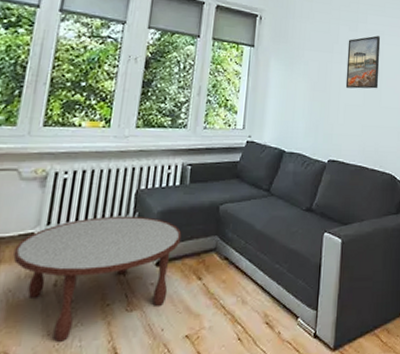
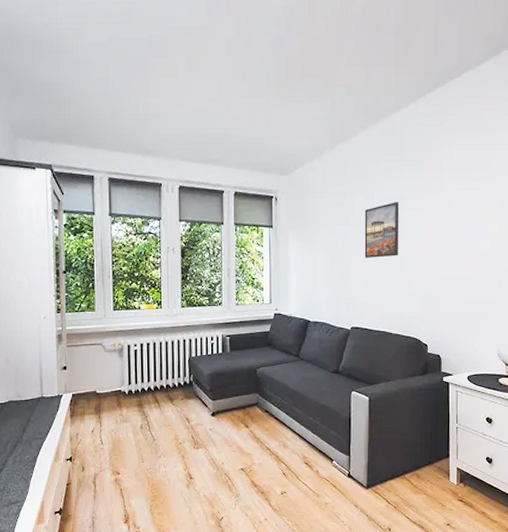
coffee table: present [13,215,182,342] -> none [110,377,229,467]

